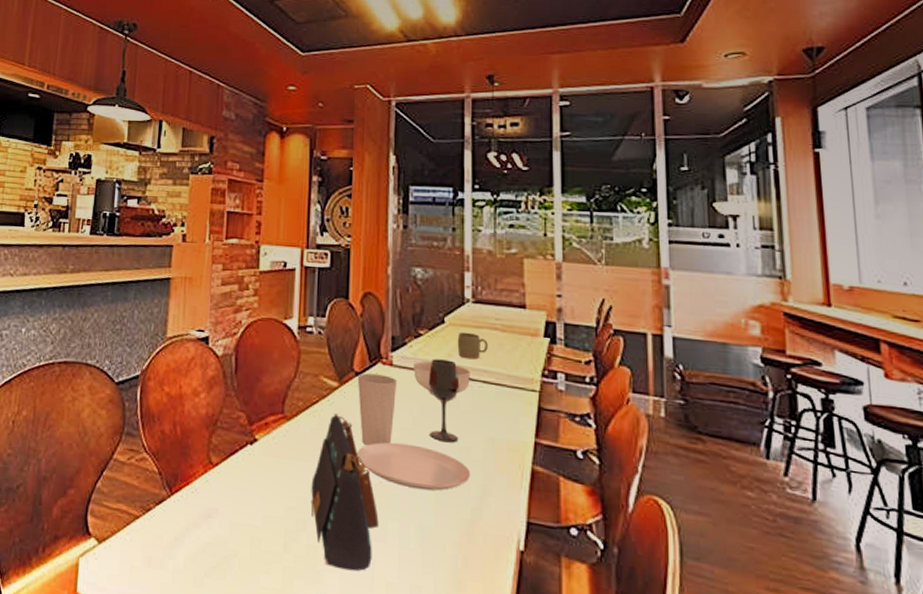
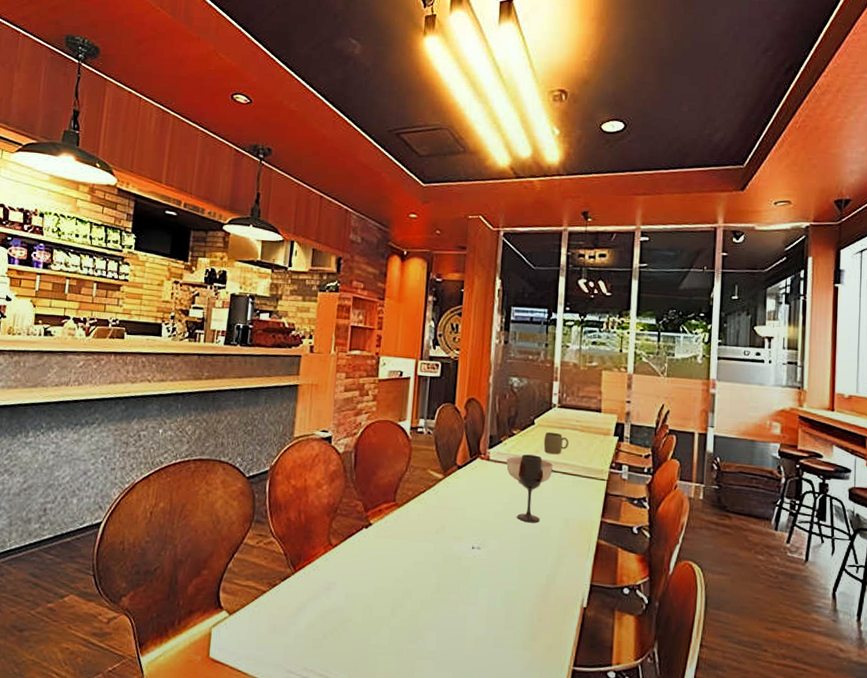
handbag: present [311,413,379,571] -> none [415,501,472,629]
plate: present [356,442,471,491] -> none [455,523,549,562]
cup: present [357,373,398,446] -> none [459,466,493,528]

